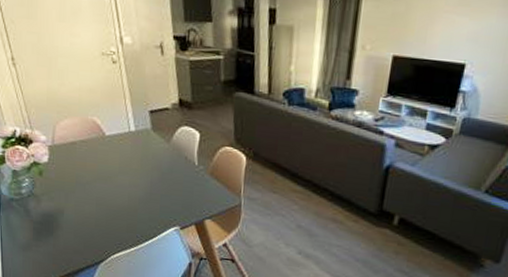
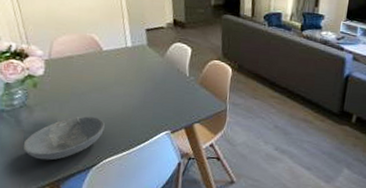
bowl: none [33,208,111,253] -> present [22,116,105,161]

